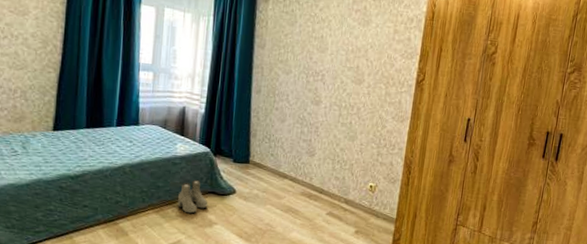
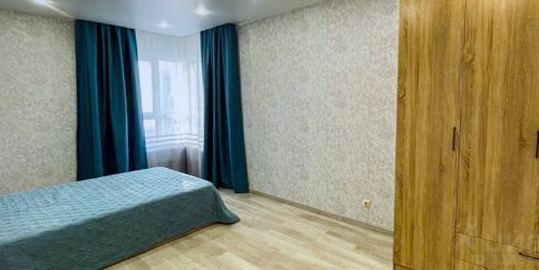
boots: present [178,179,208,214] -> none [189,212,217,244]

